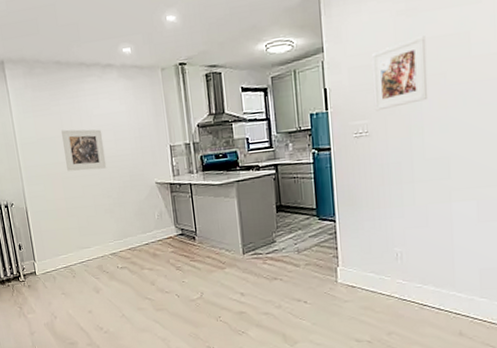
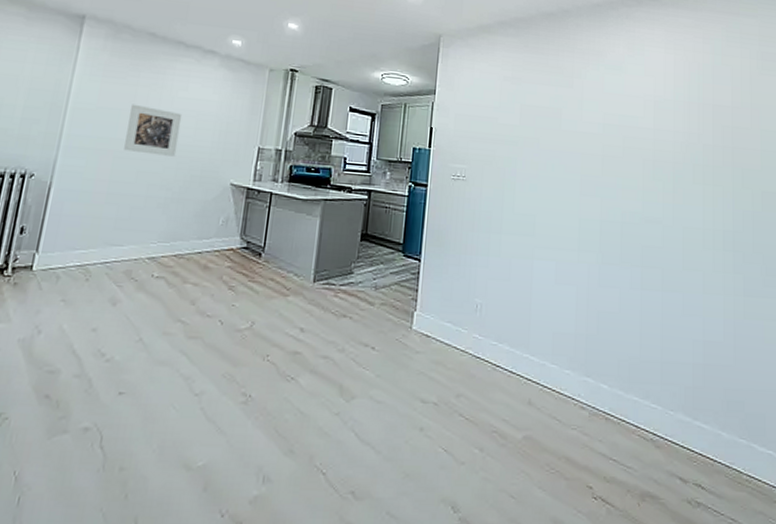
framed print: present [371,36,428,111] -> none [474,102,526,160]

